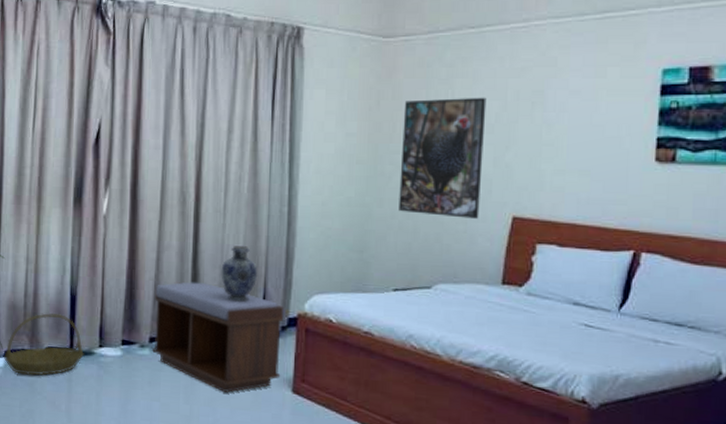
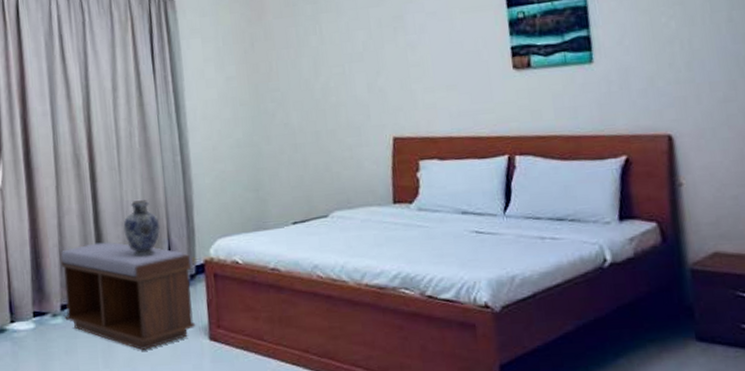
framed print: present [399,97,487,219] -> none [277,28,362,147]

